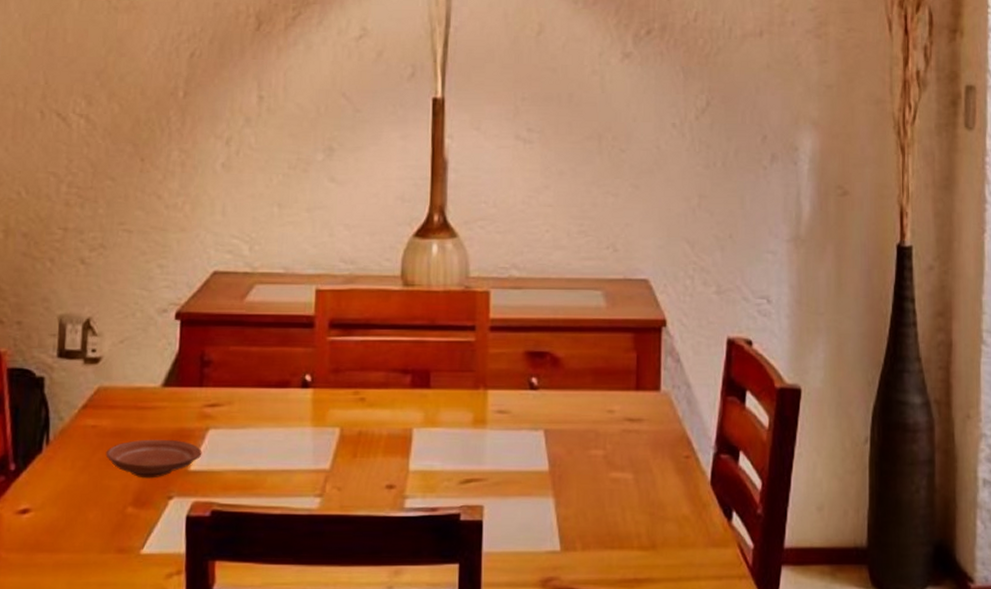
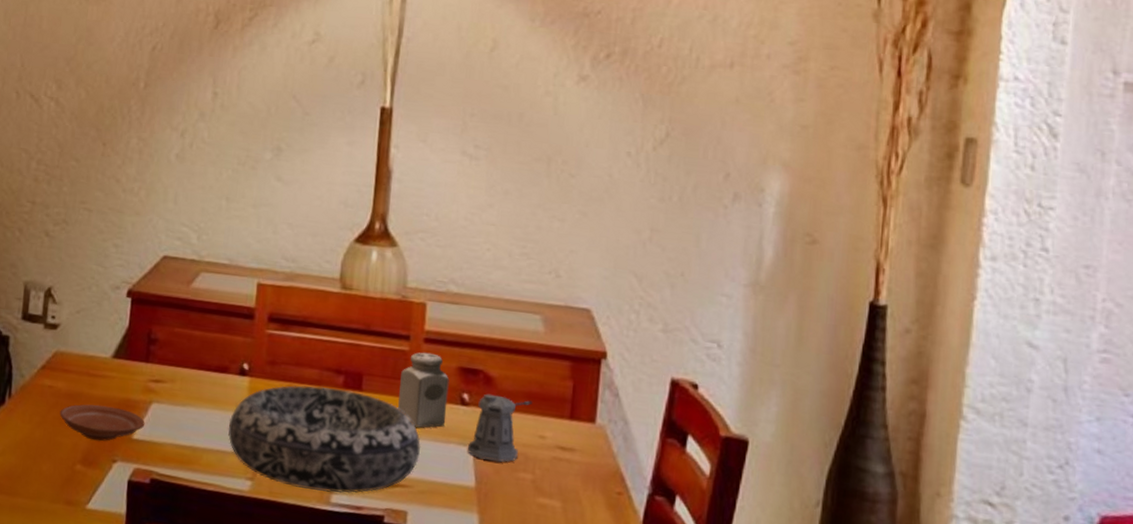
decorative bowl: none [292,388,493,497] -> present [228,385,421,494]
salt shaker: none [468,341,517,418] -> present [398,352,450,428]
pepper shaker: none [539,375,599,443] -> present [467,393,532,463]

